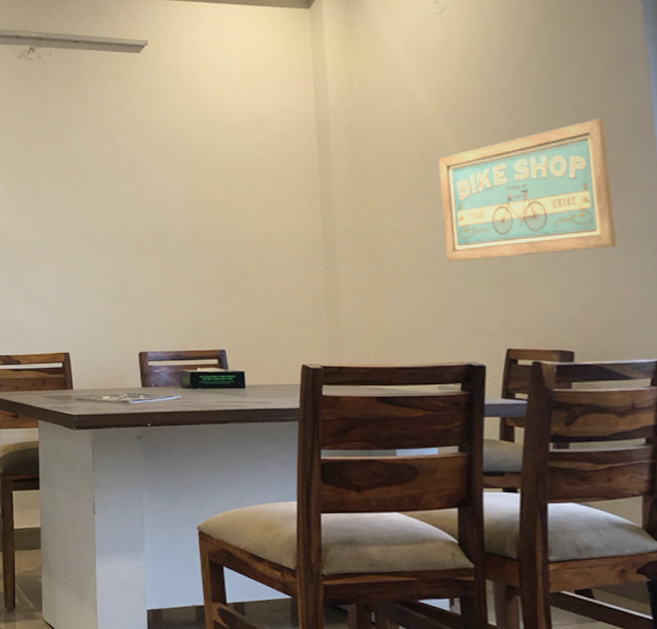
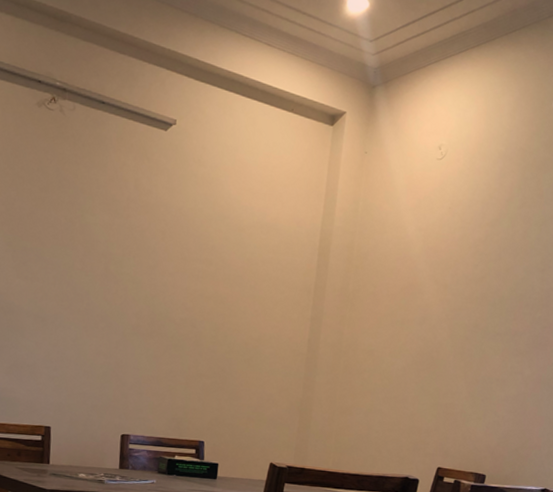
wall art: present [438,118,616,262] -> none [405,281,545,392]

